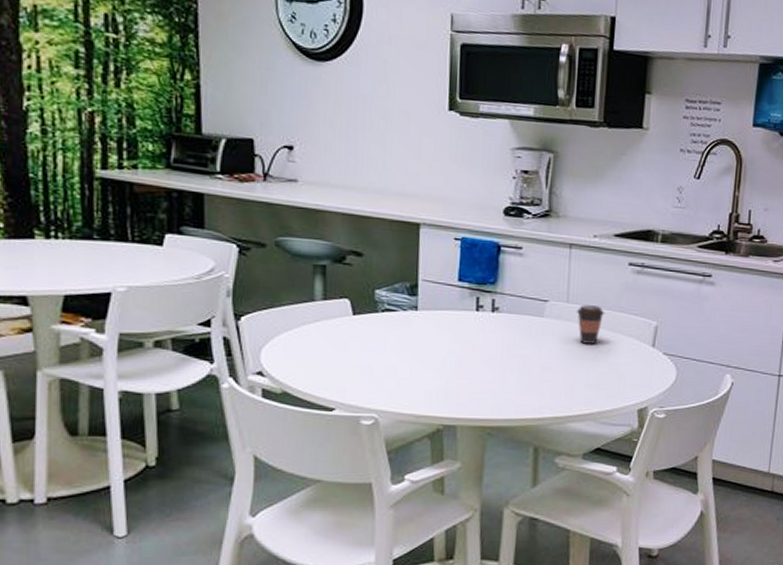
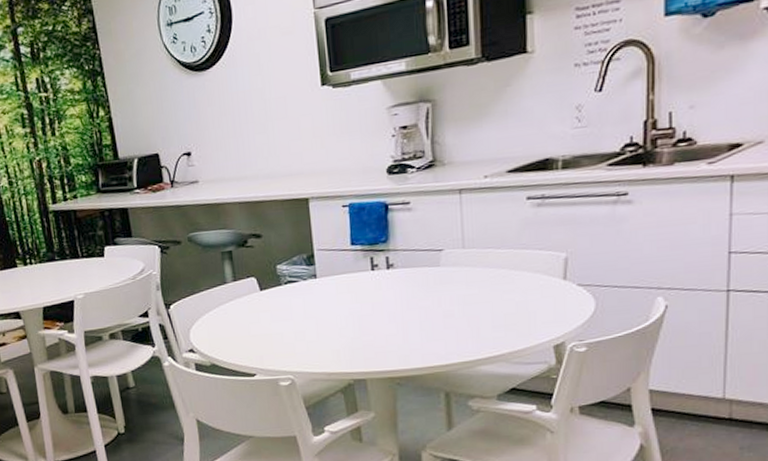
coffee cup: present [577,305,605,344] -> none [475,246,506,287]

